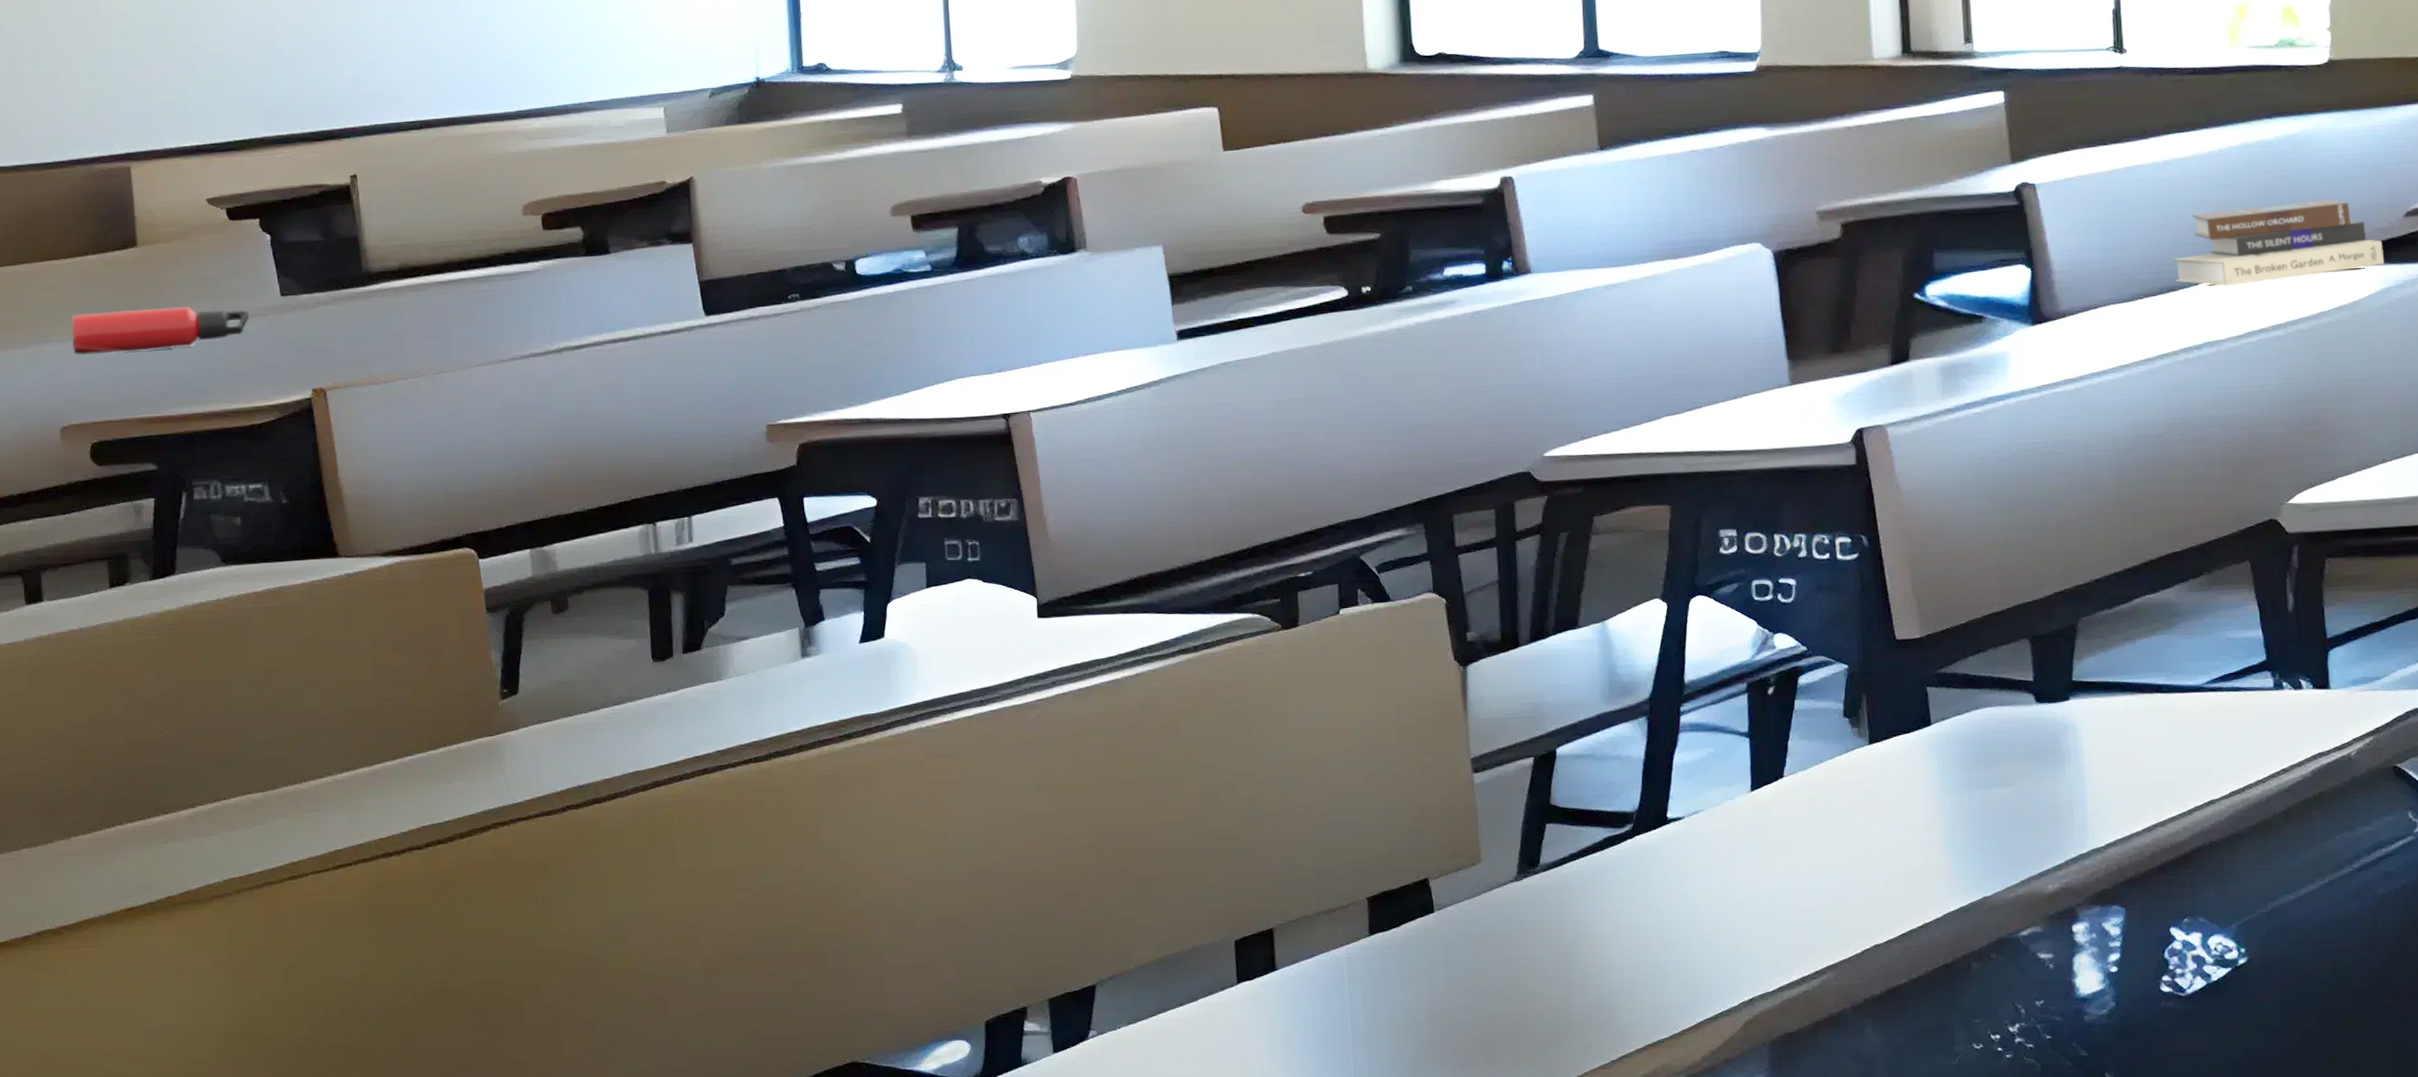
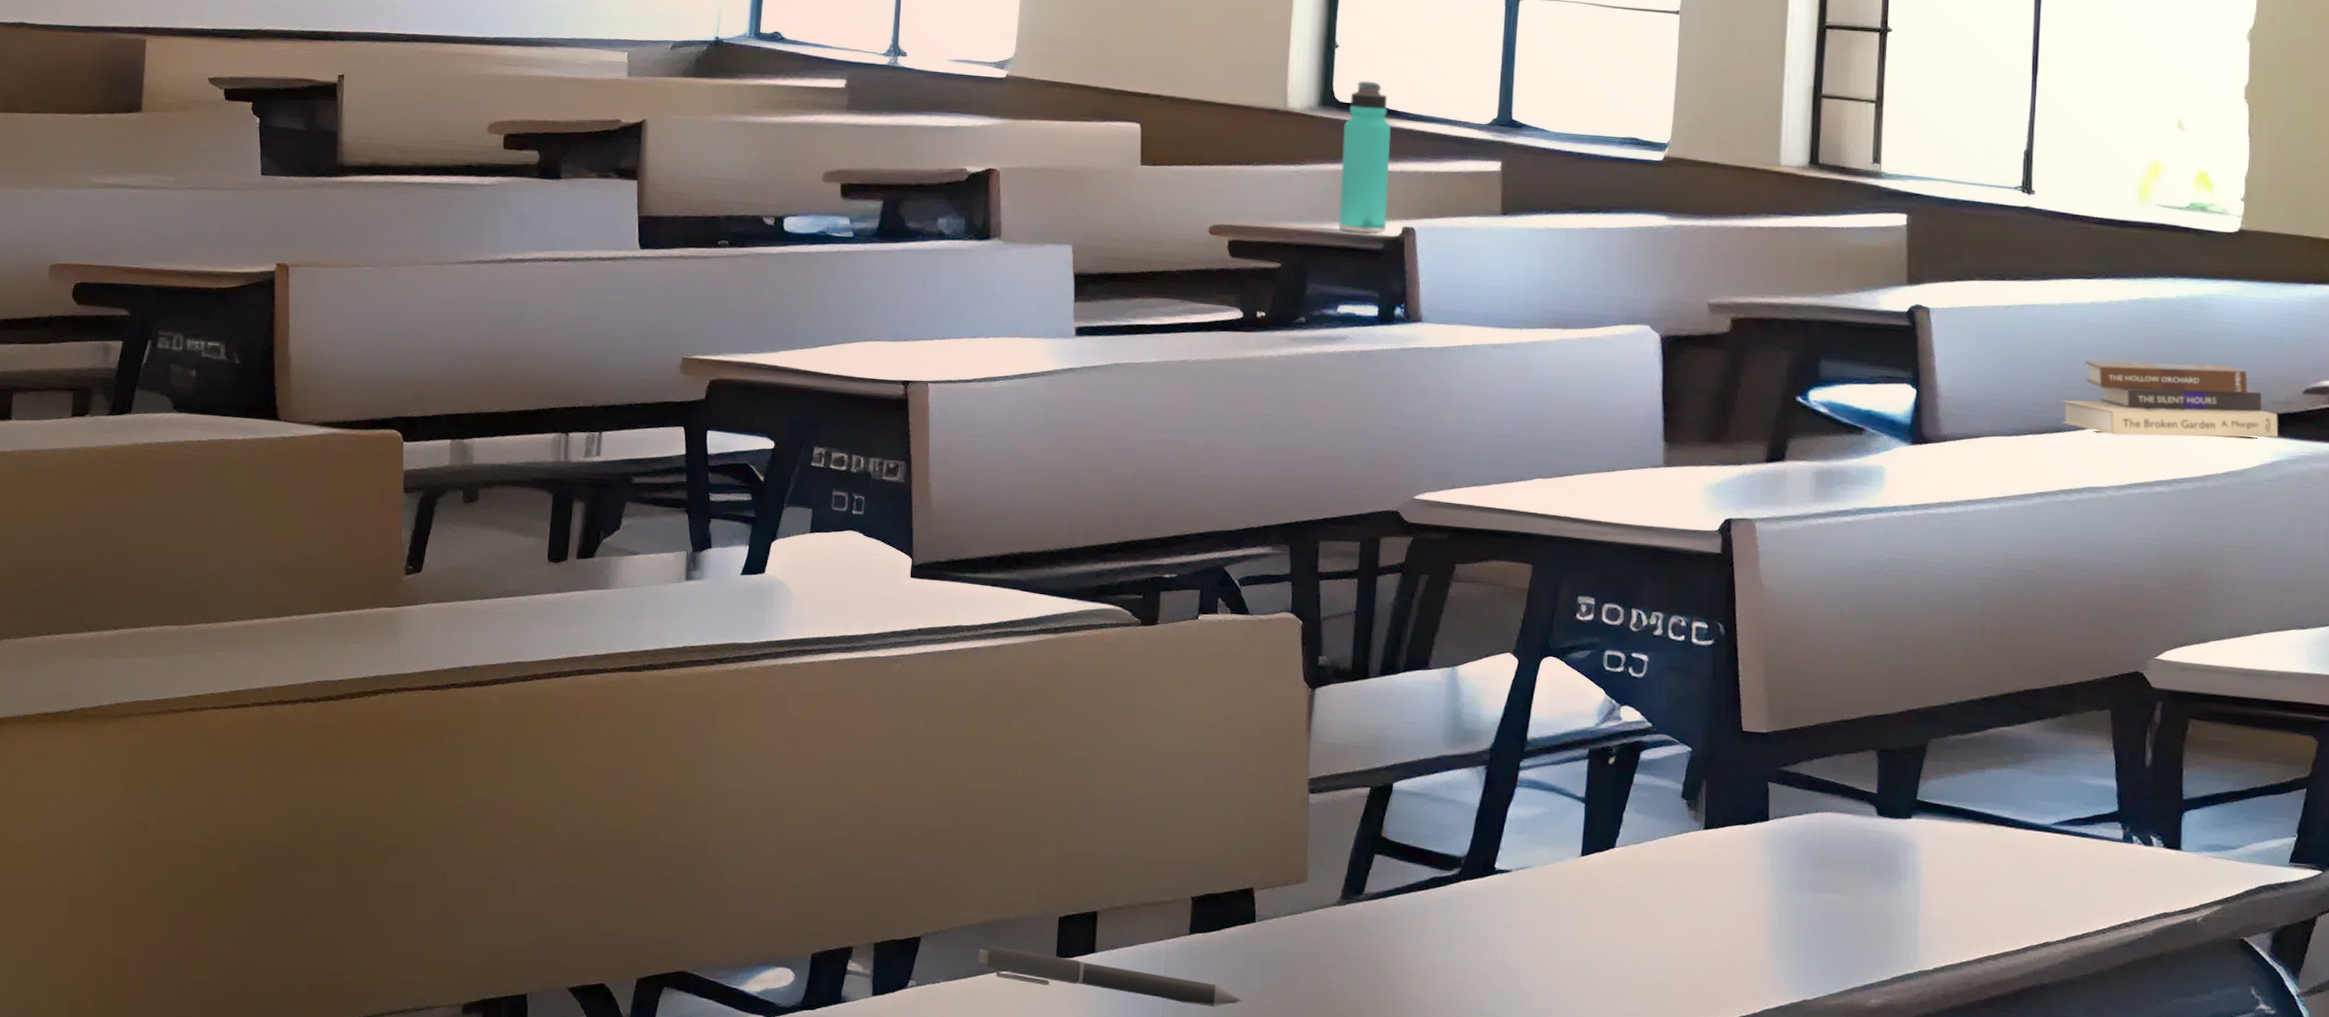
water bottle: present [71,306,249,356] -> none [71,165,230,209]
pen: none [1157,980,1431,1013] -> present [978,946,1243,1008]
thermos bottle: none [1428,29,1483,192] -> present [1338,81,1391,236]

